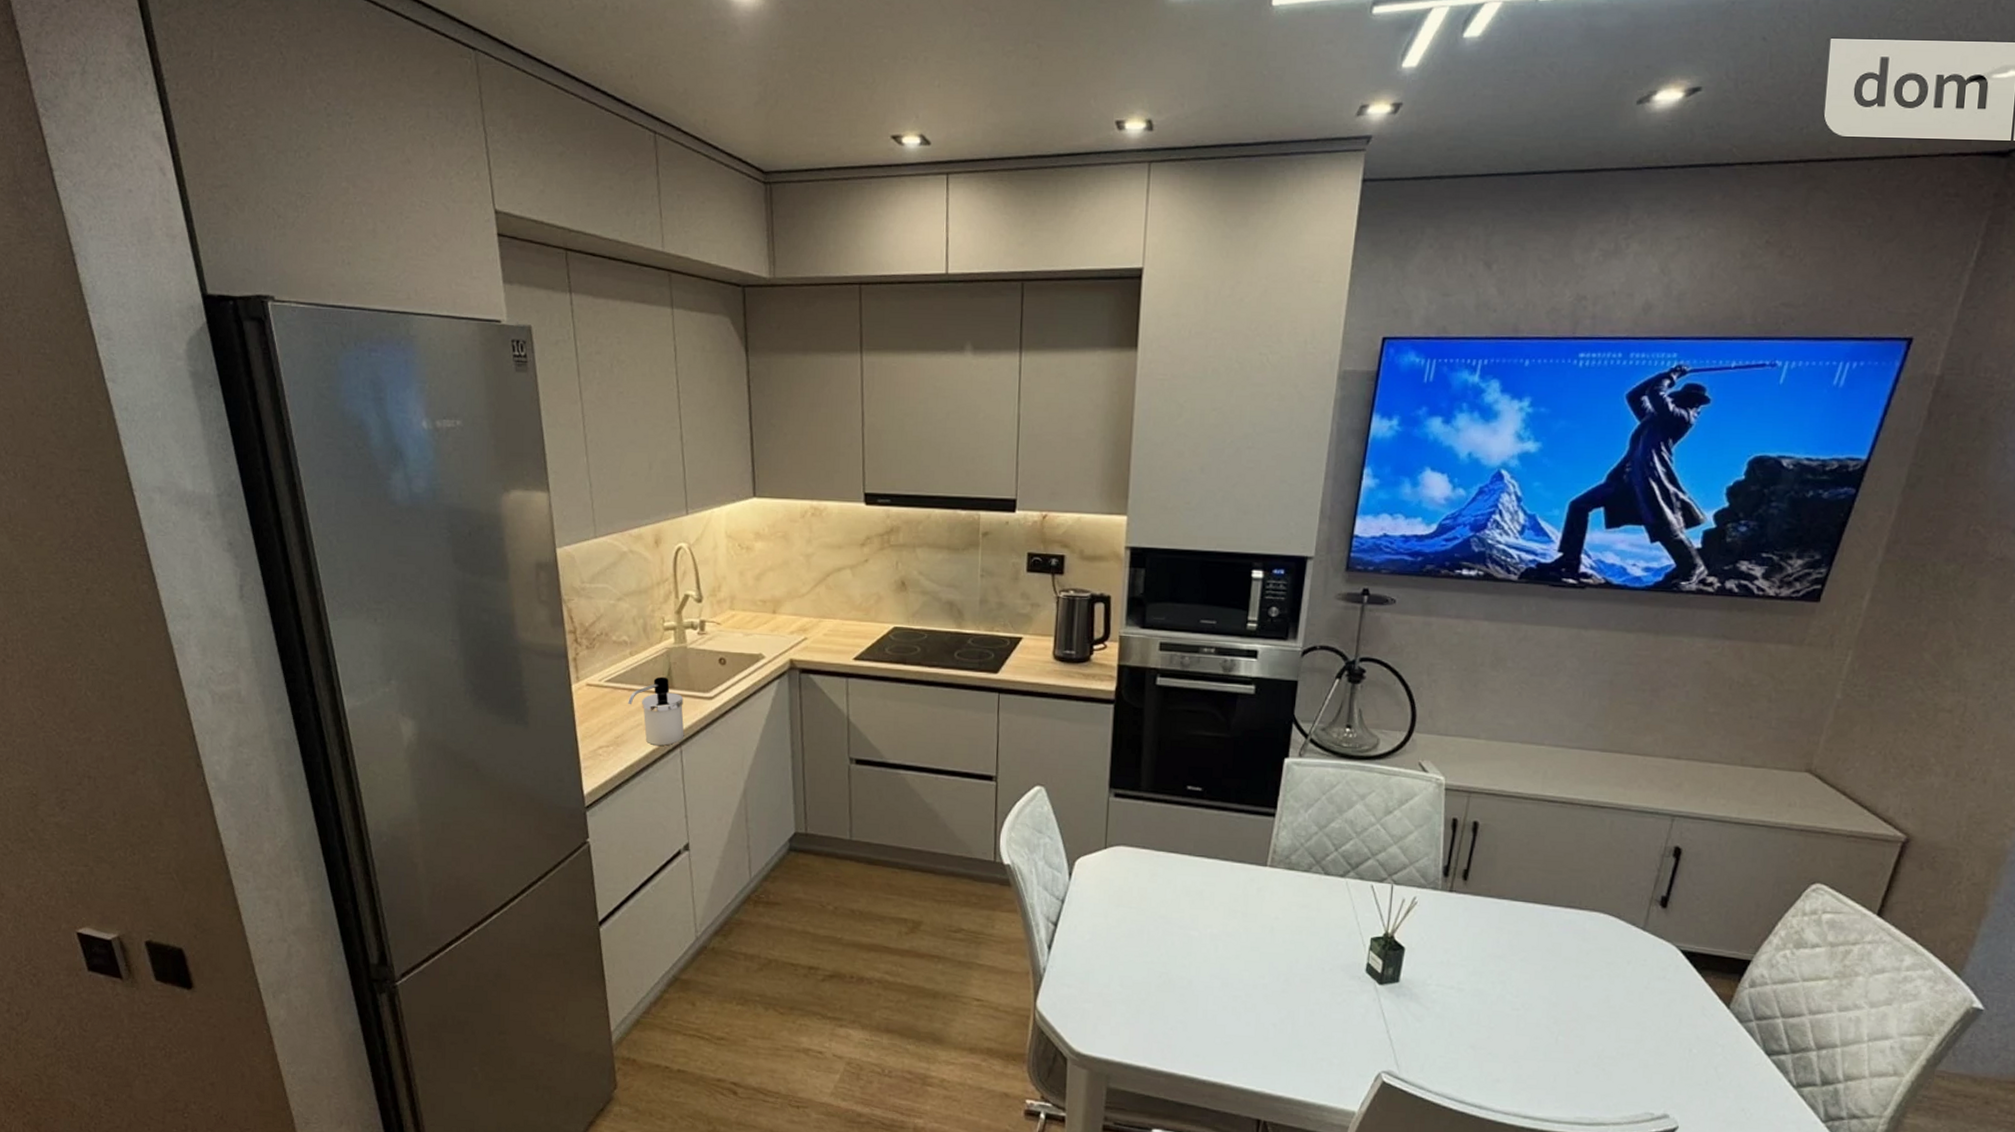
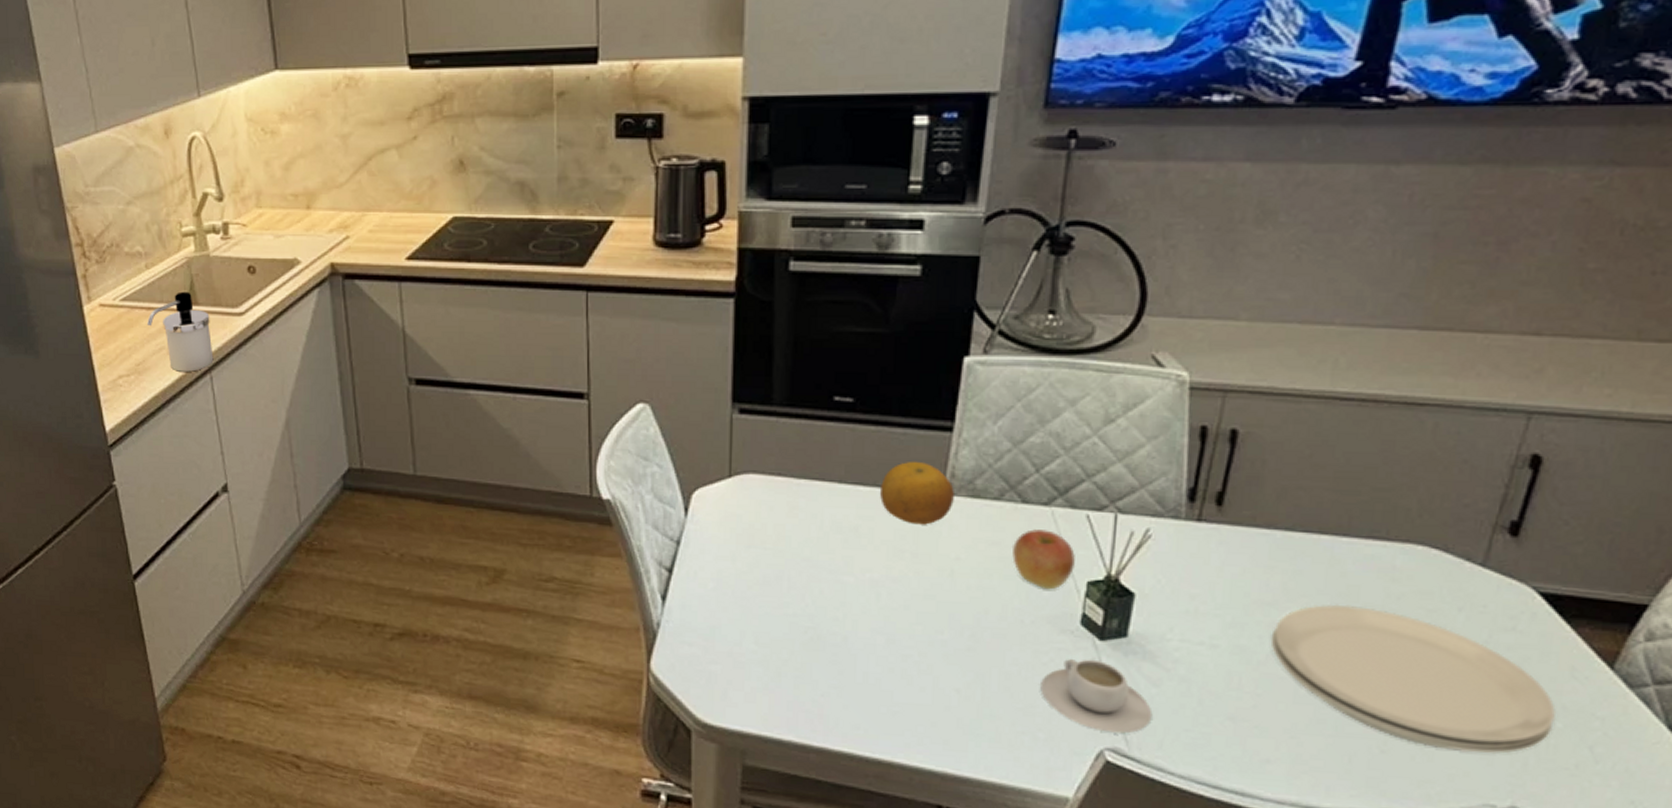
fruit: none [1219,839,1275,891] -> present [879,461,954,525]
apple: none [1316,896,1363,944] -> present [1011,529,1076,590]
teacup: none [1335,999,1417,1059] -> present [1040,659,1153,734]
plate: none [1500,957,1693,1073] -> present [1270,604,1557,754]

